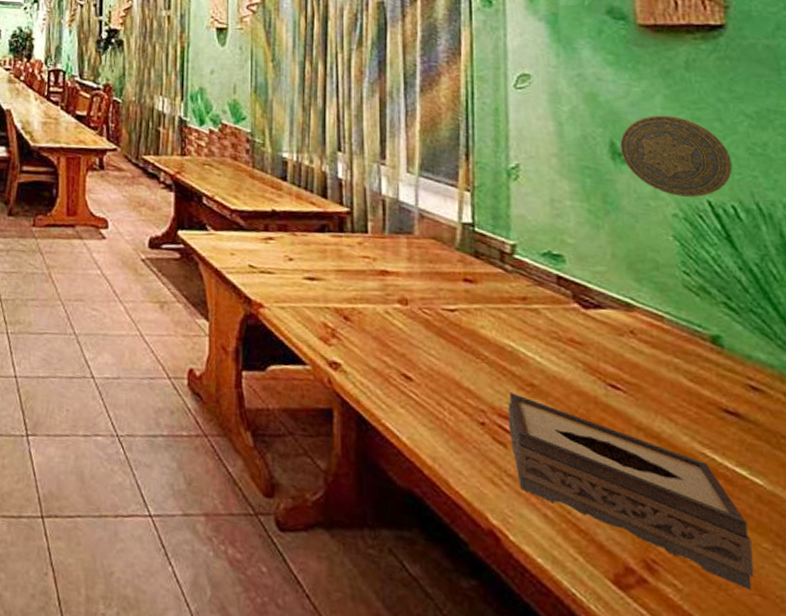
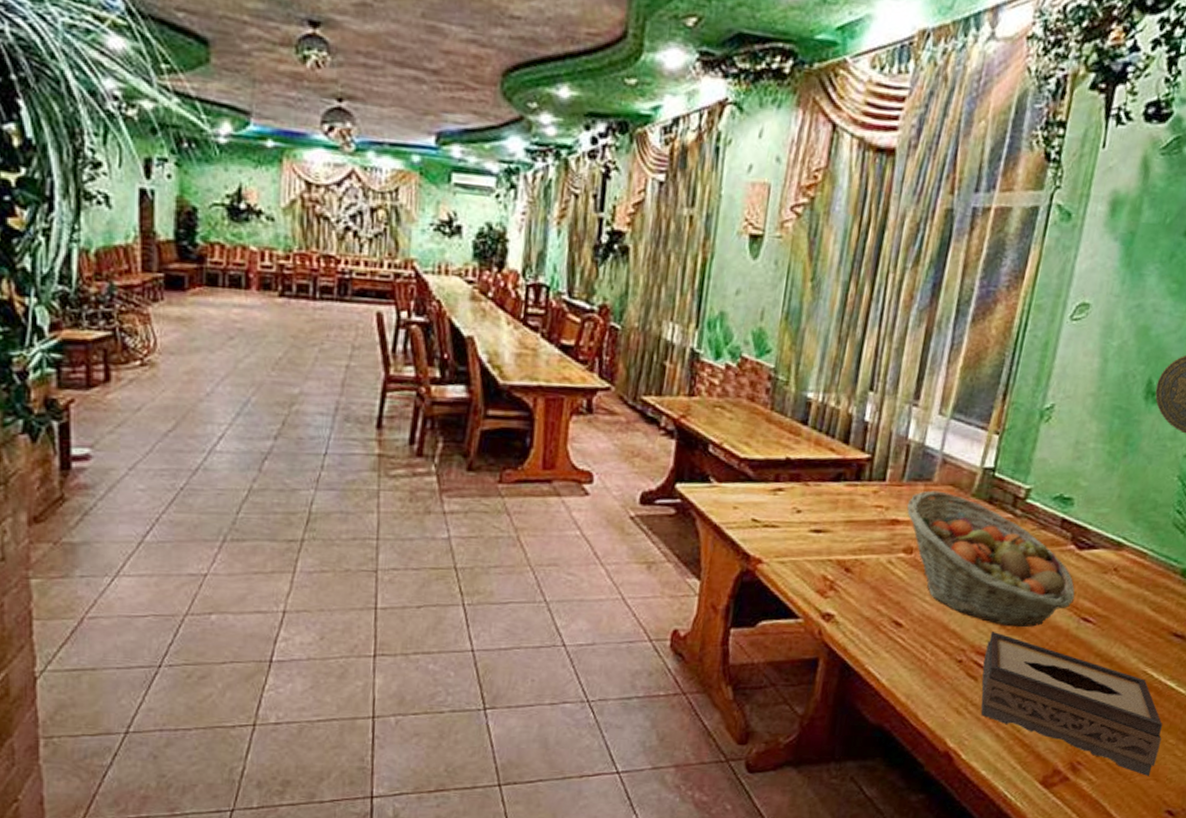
fruit basket: none [393,243,593,391] -> present [906,490,1075,627]

